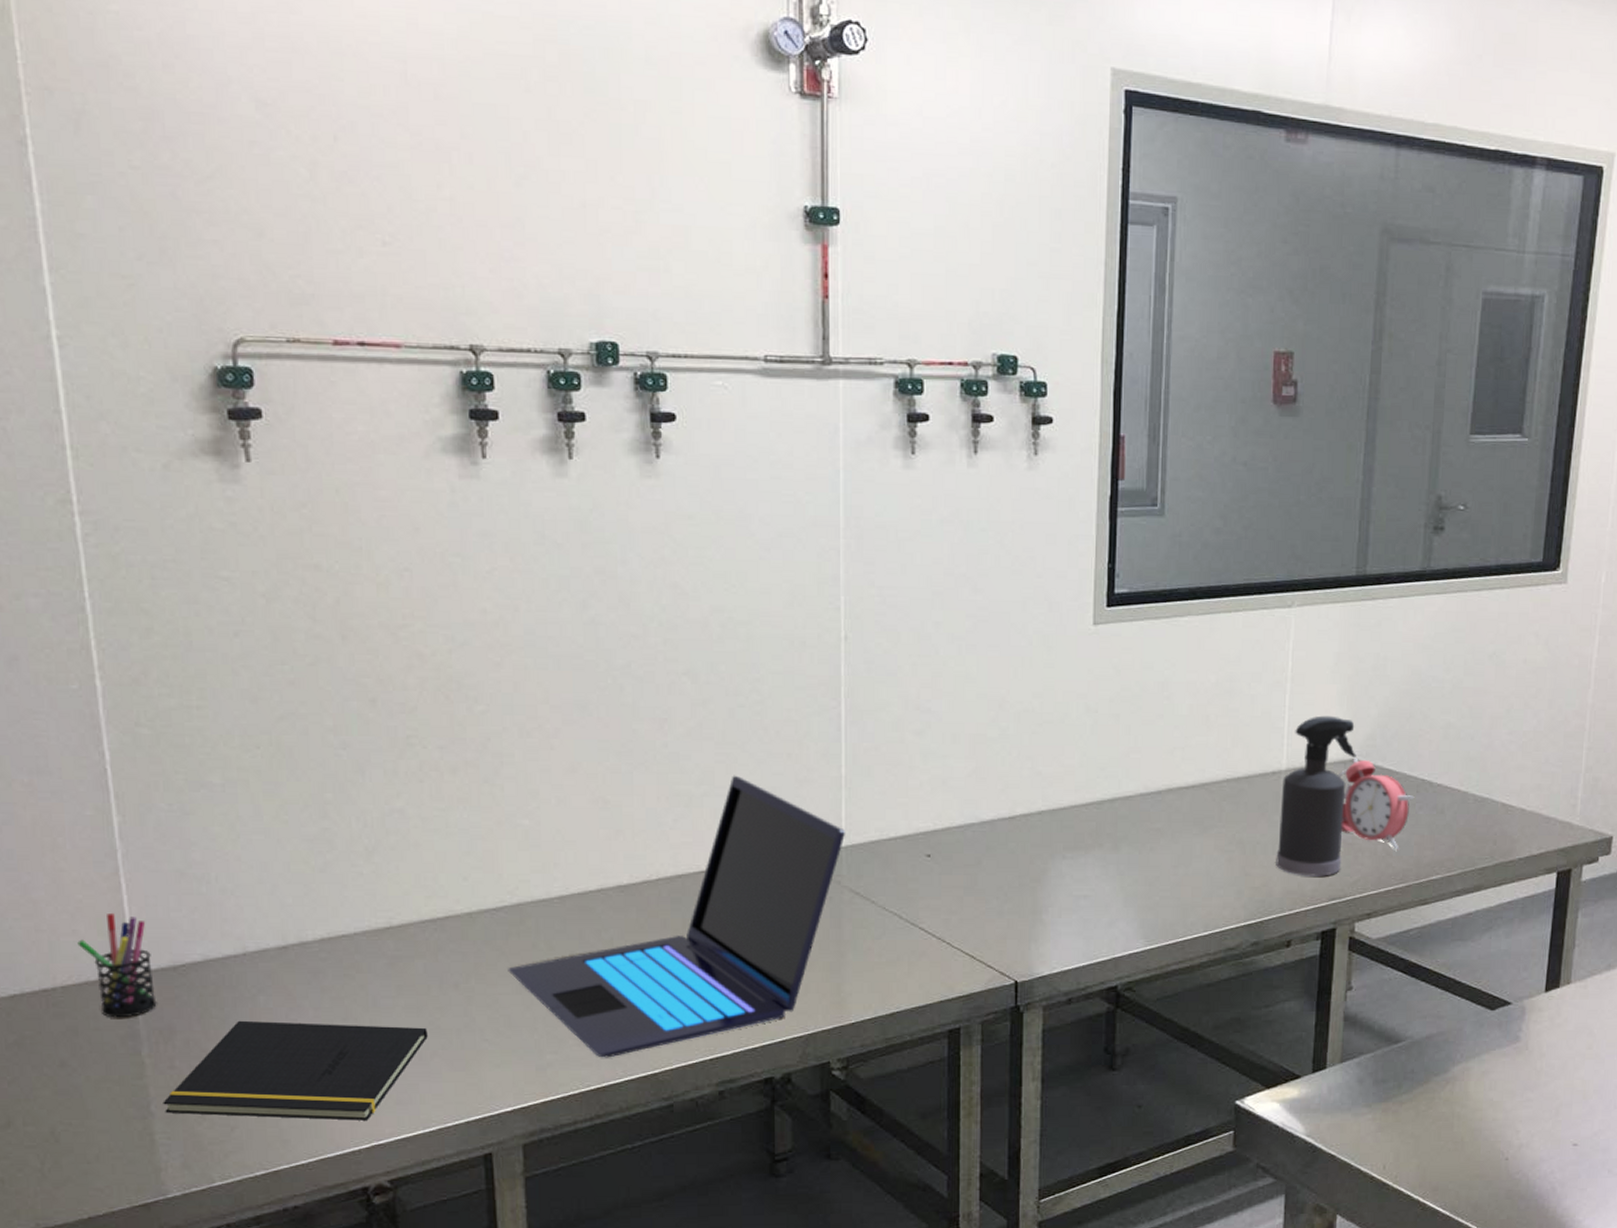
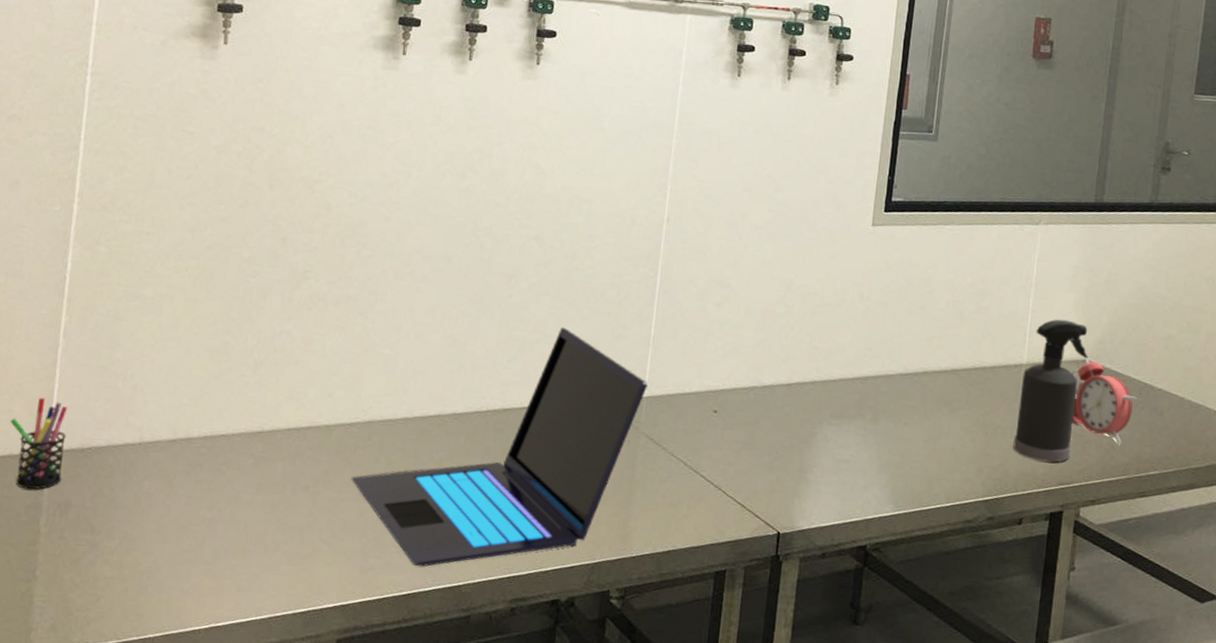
notepad: present [163,1020,428,1121] -> none [47,501,276,603]

